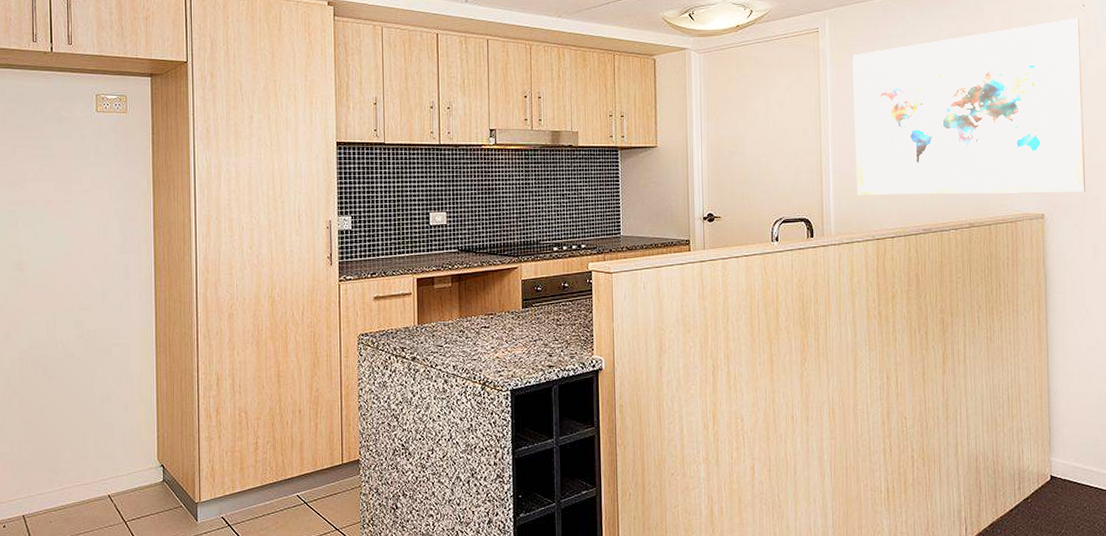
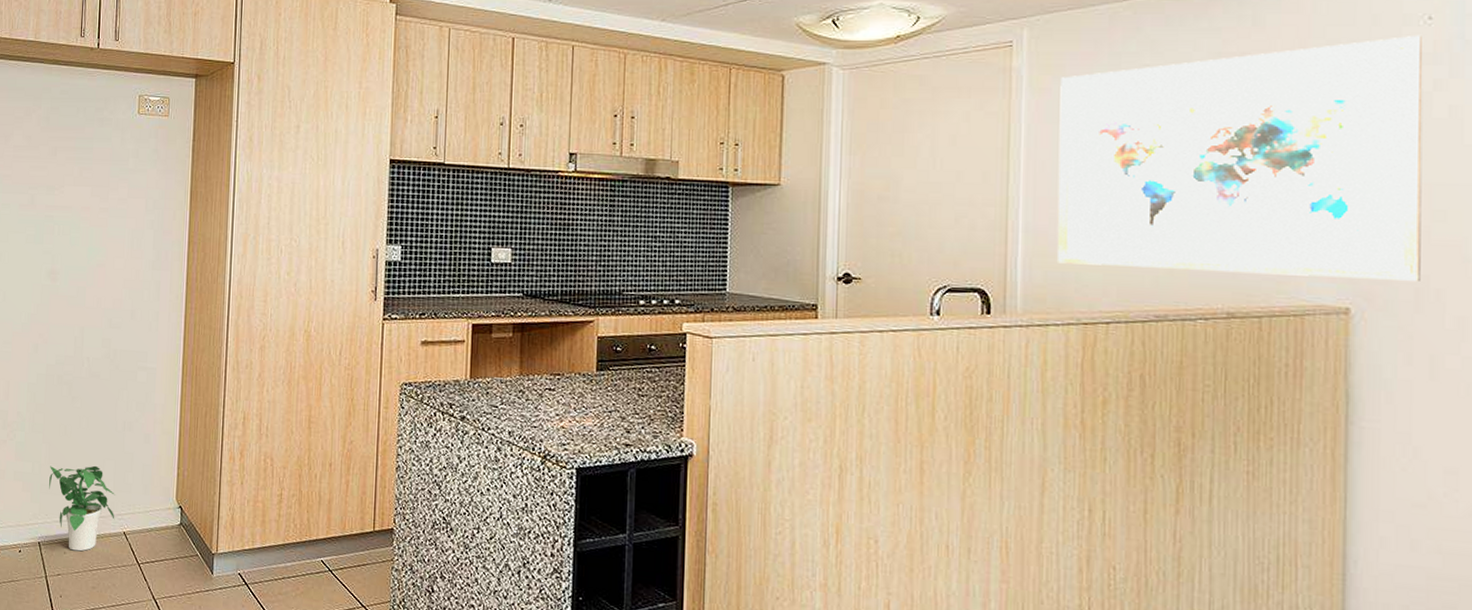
potted plant: none [30,438,99,519] -> present [49,465,115,552]

